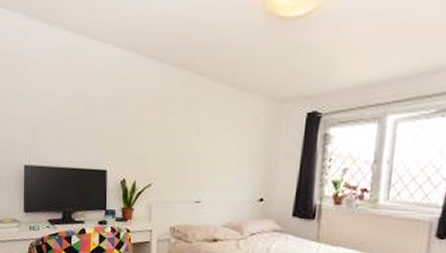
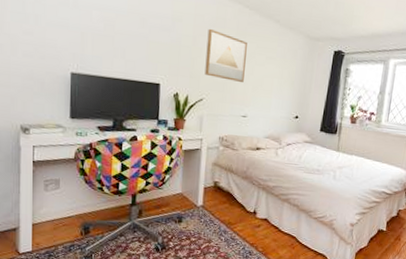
wall art: none [152,103,199,162] -> present [205,28,247,82]

